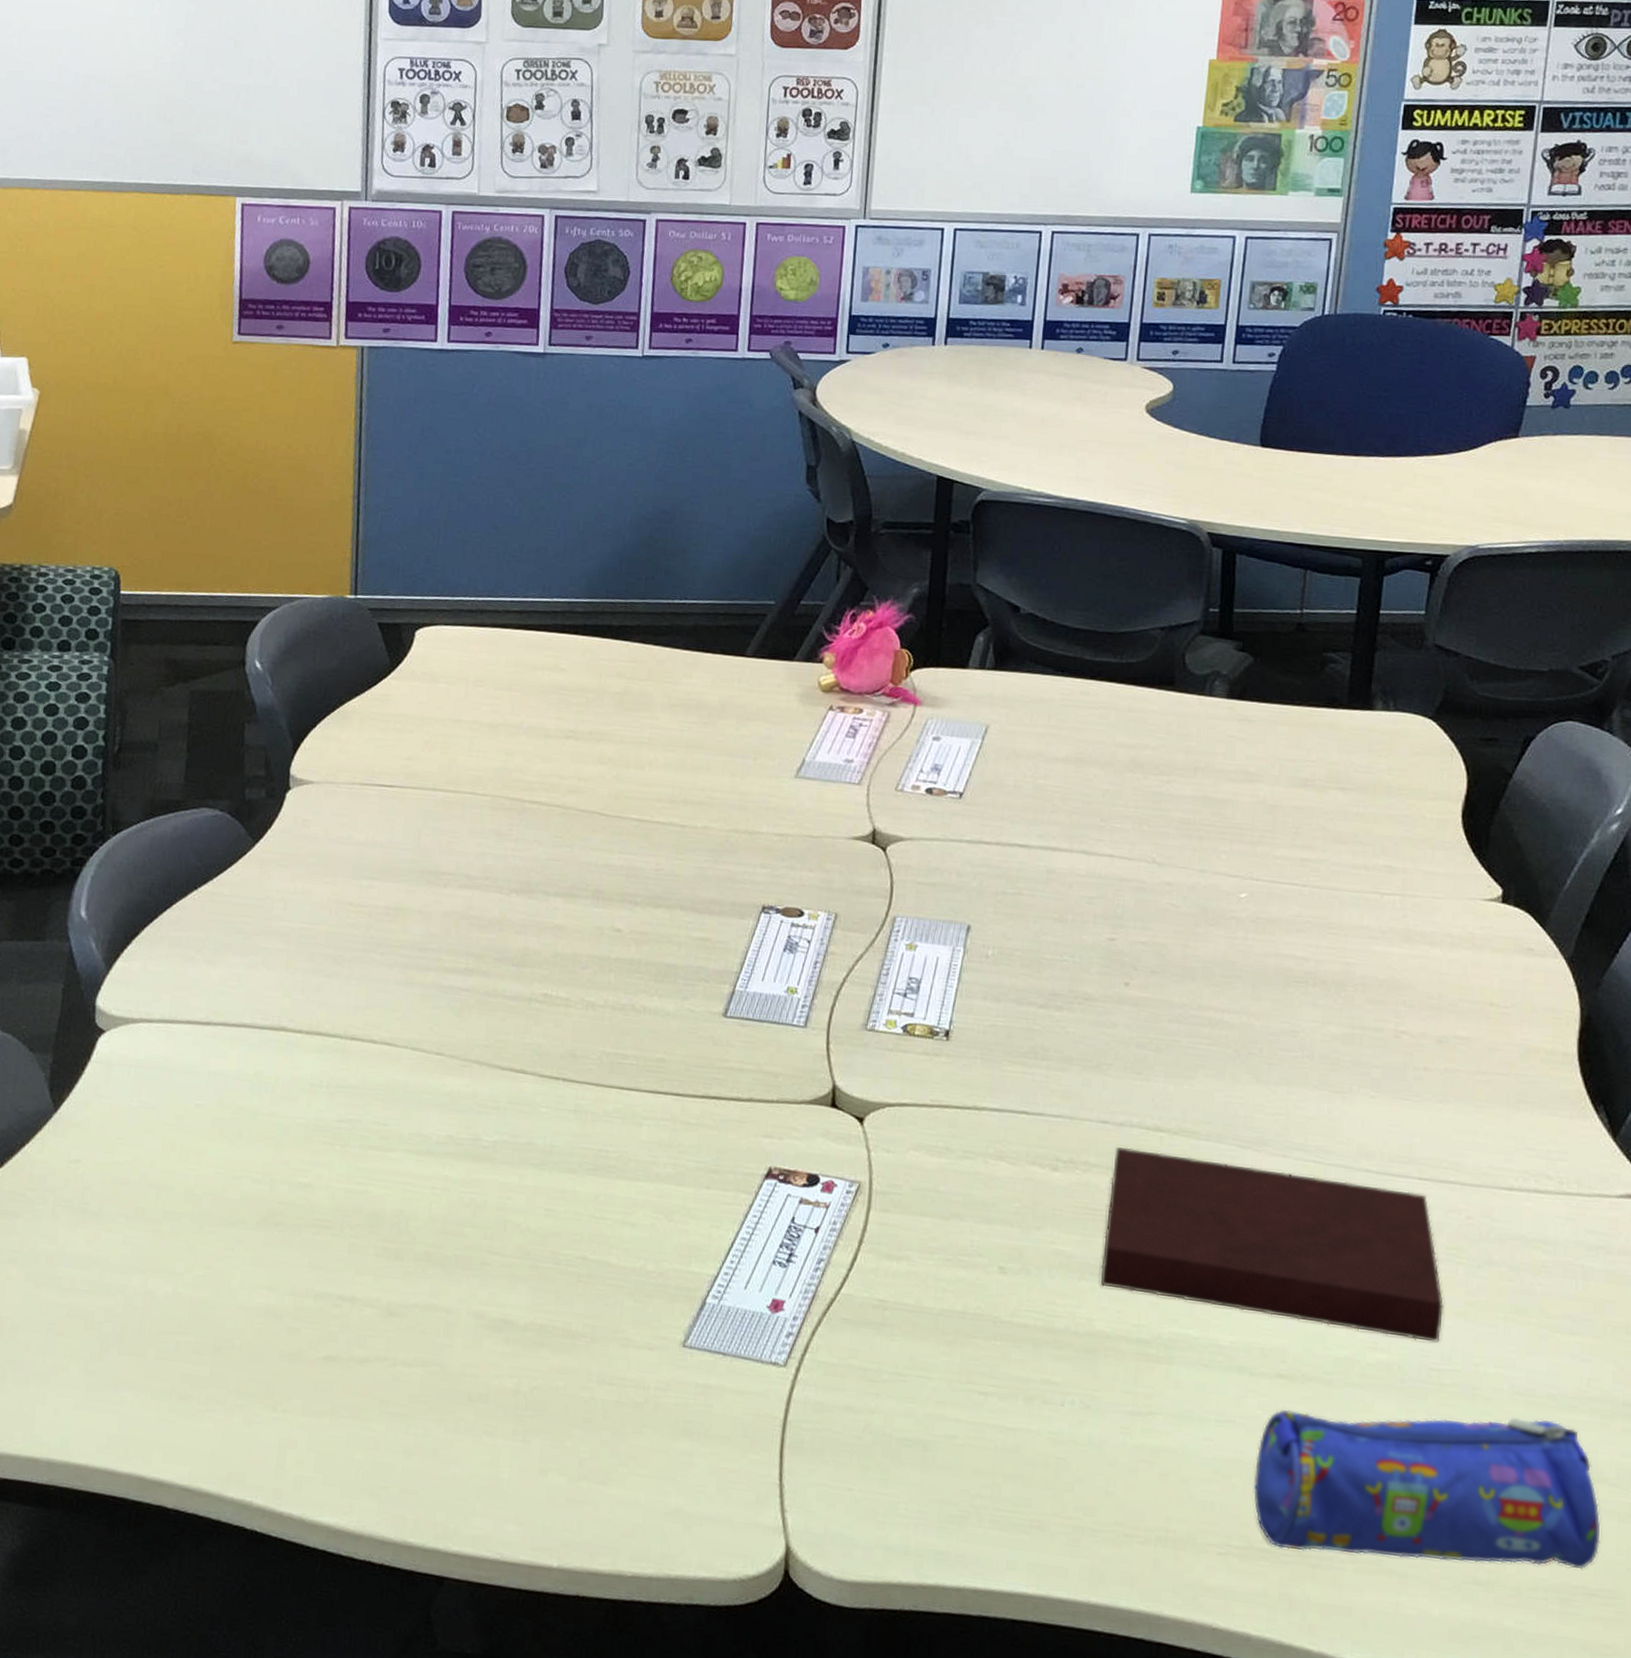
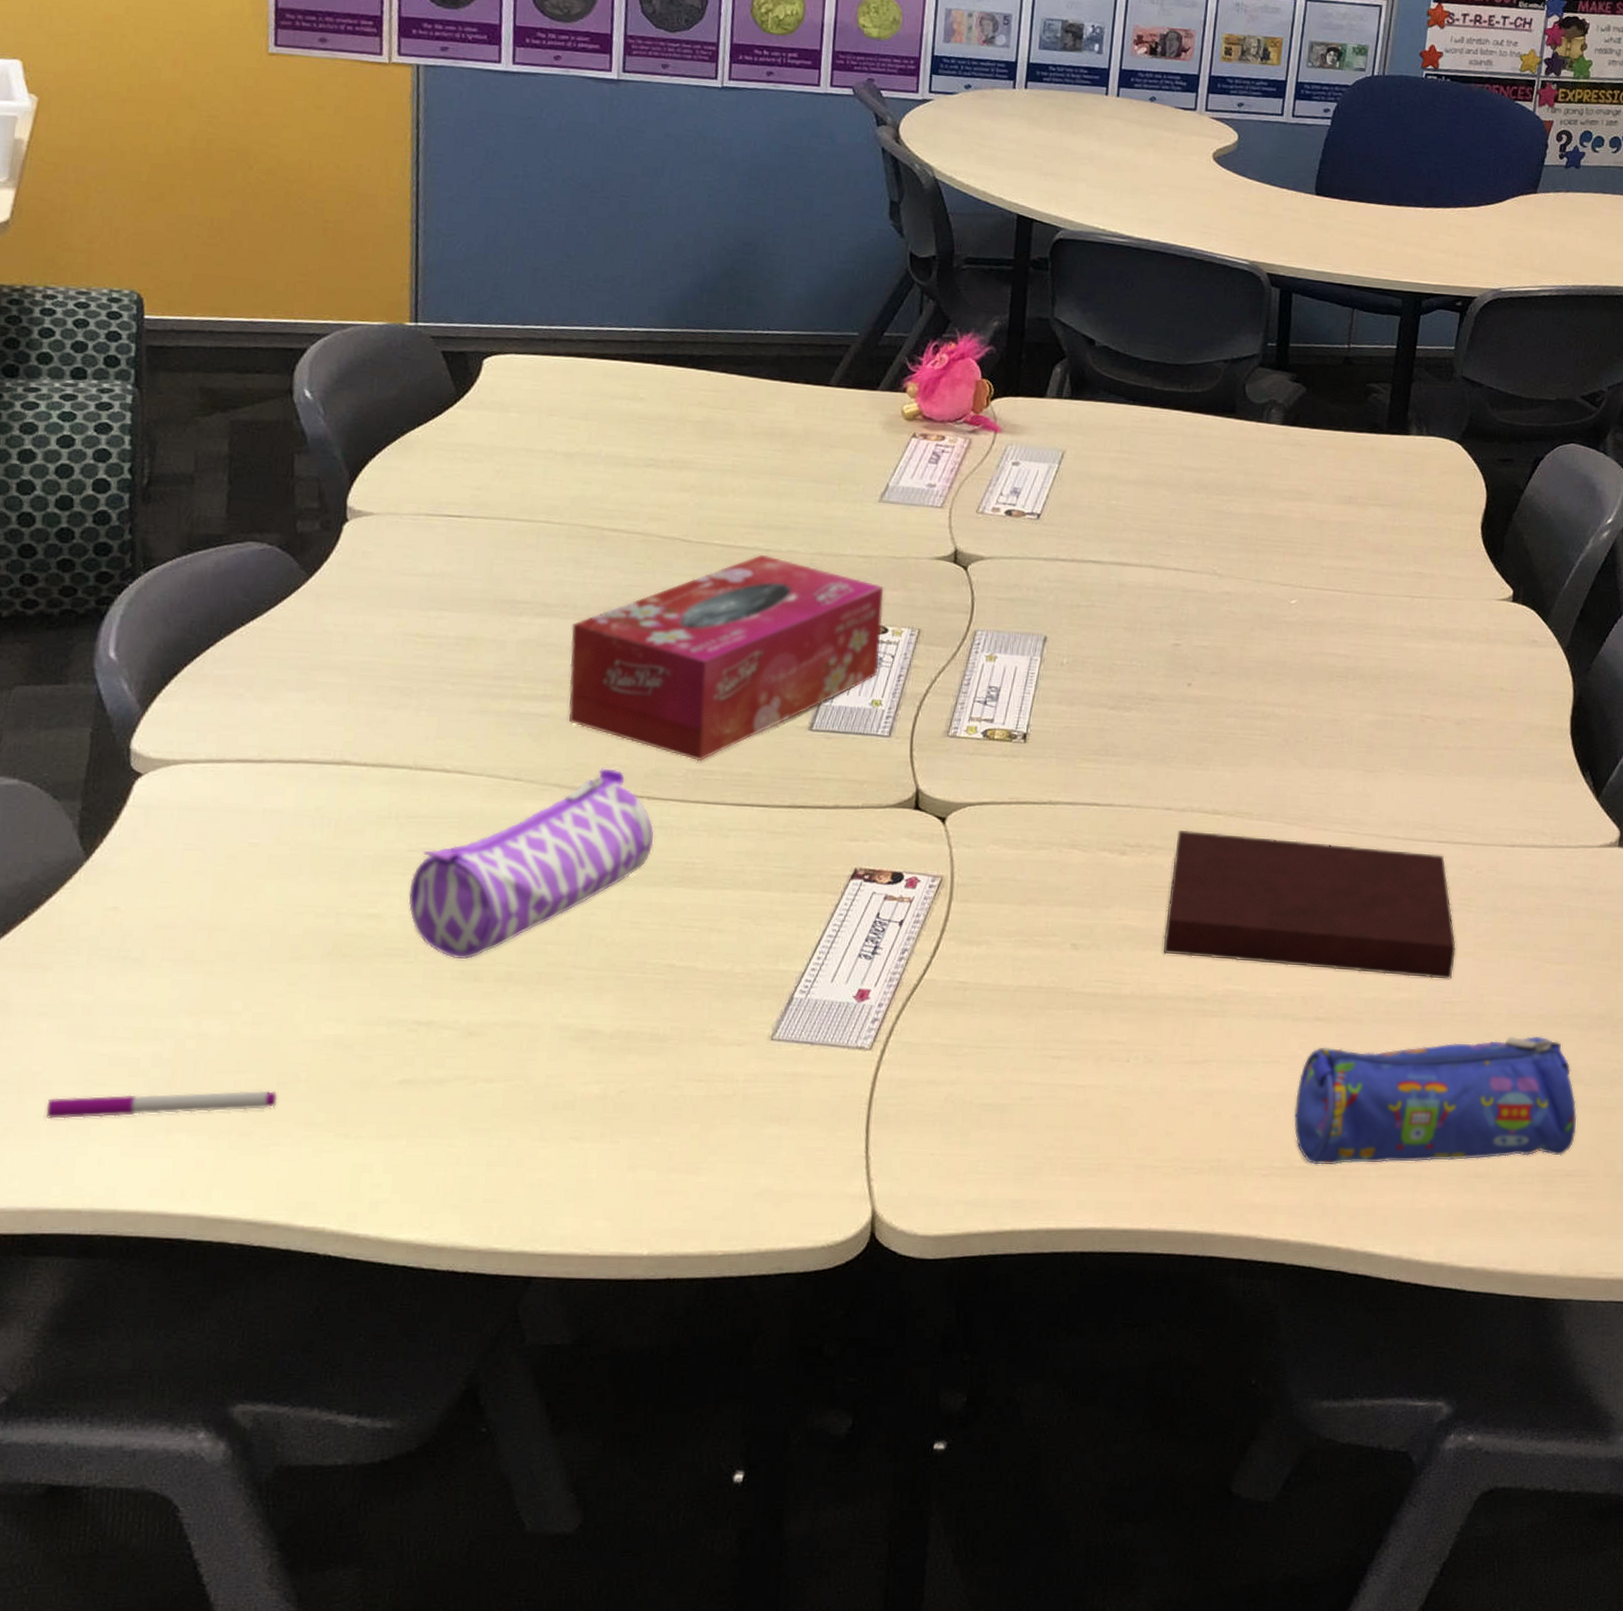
pen: none [12,1344,214,1374] -> present [45,1090,278,1119]
pencil case: none [336,1046,570,1236] -> present [408,768,655,959]
tissue box: none [488,830,800,1045] -> present [568,554,884,762]

